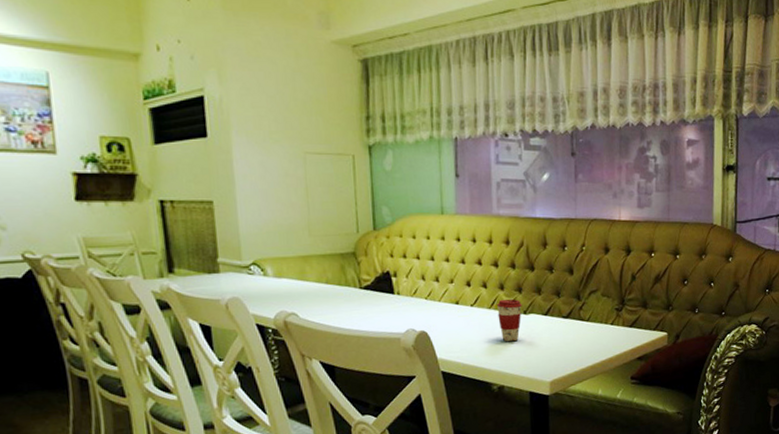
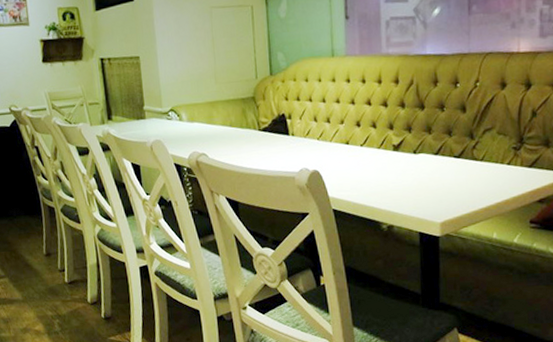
coffee cup: present [497,299,522,342] -> none [386,138,412,182]

